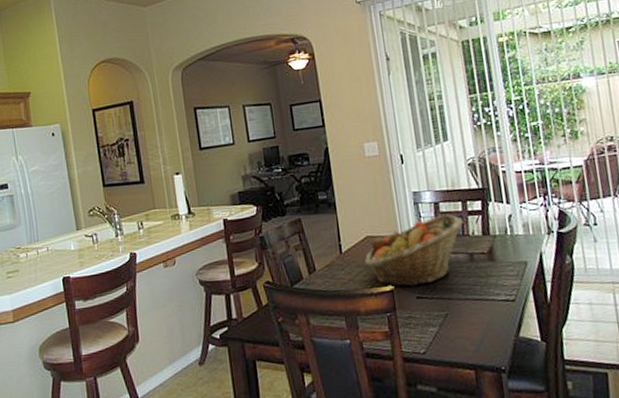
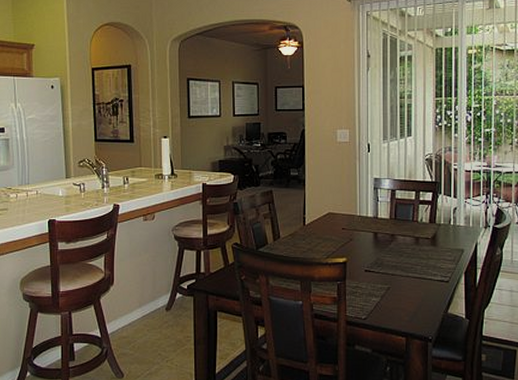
fruit basket: present [364,214,463,287] -> none [324,201,414,261]

